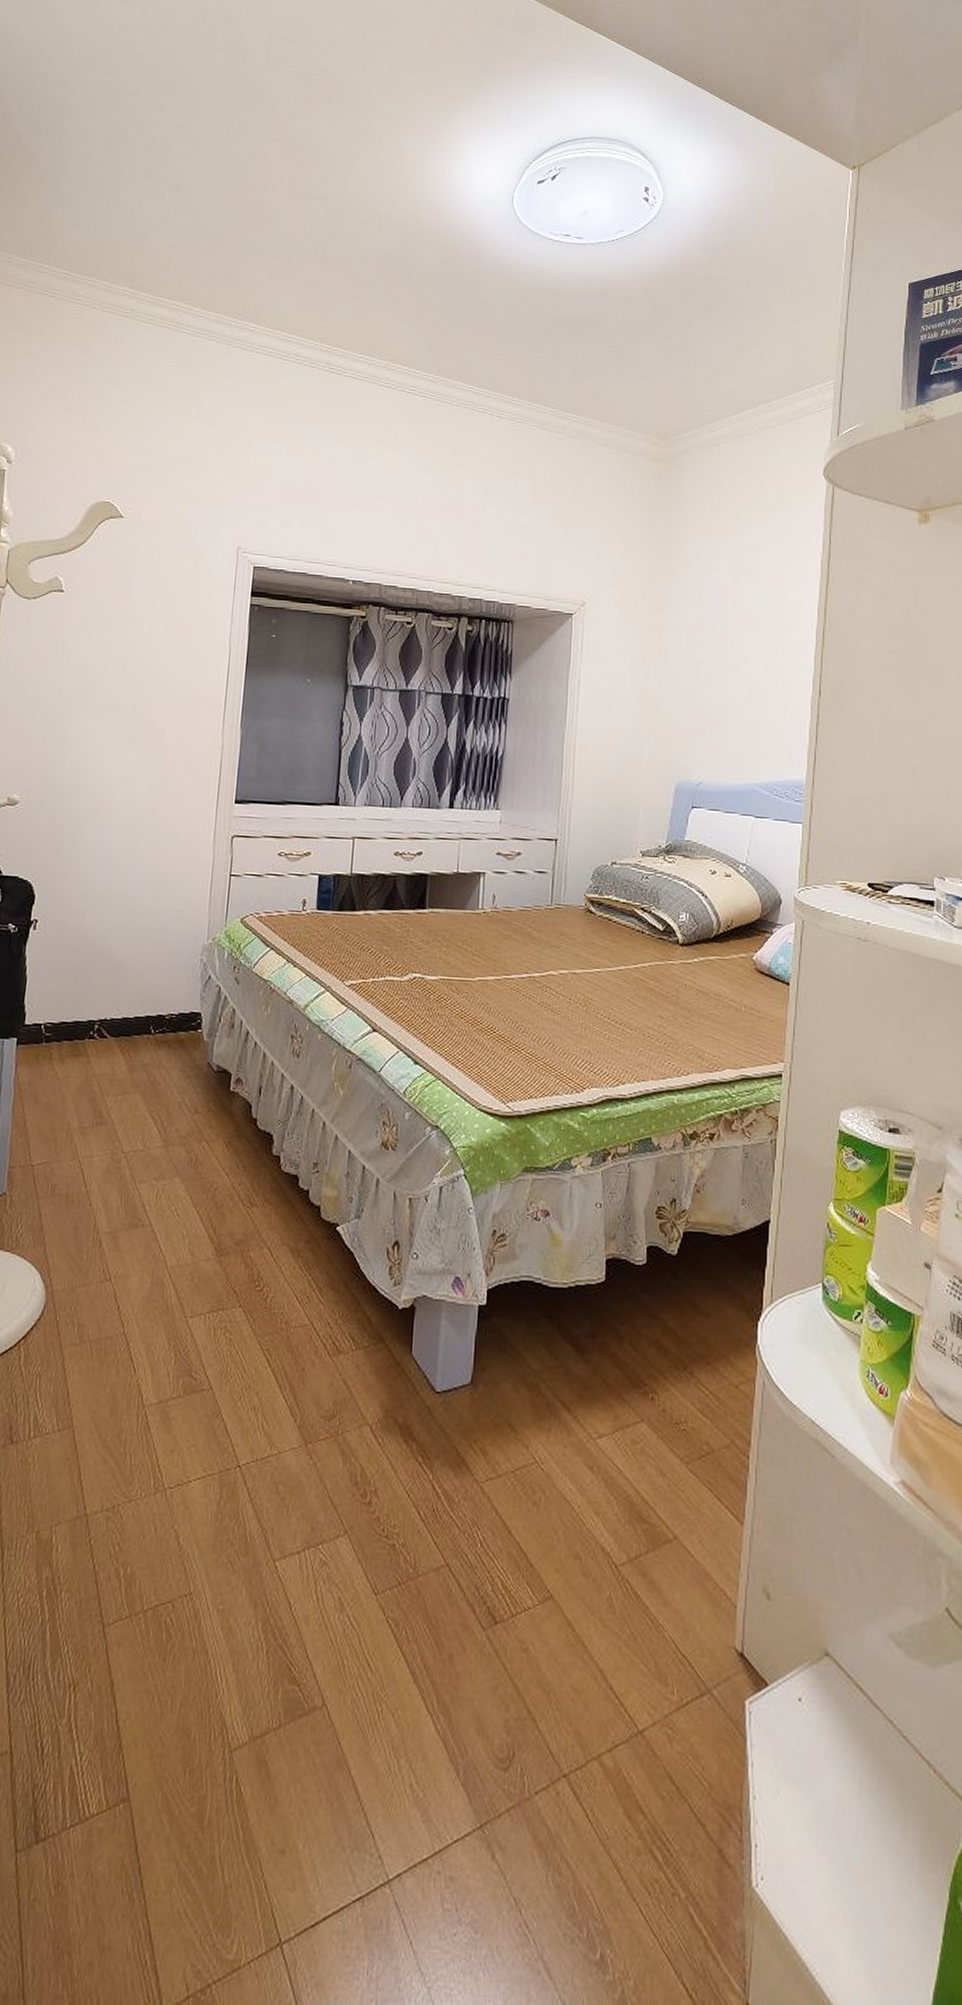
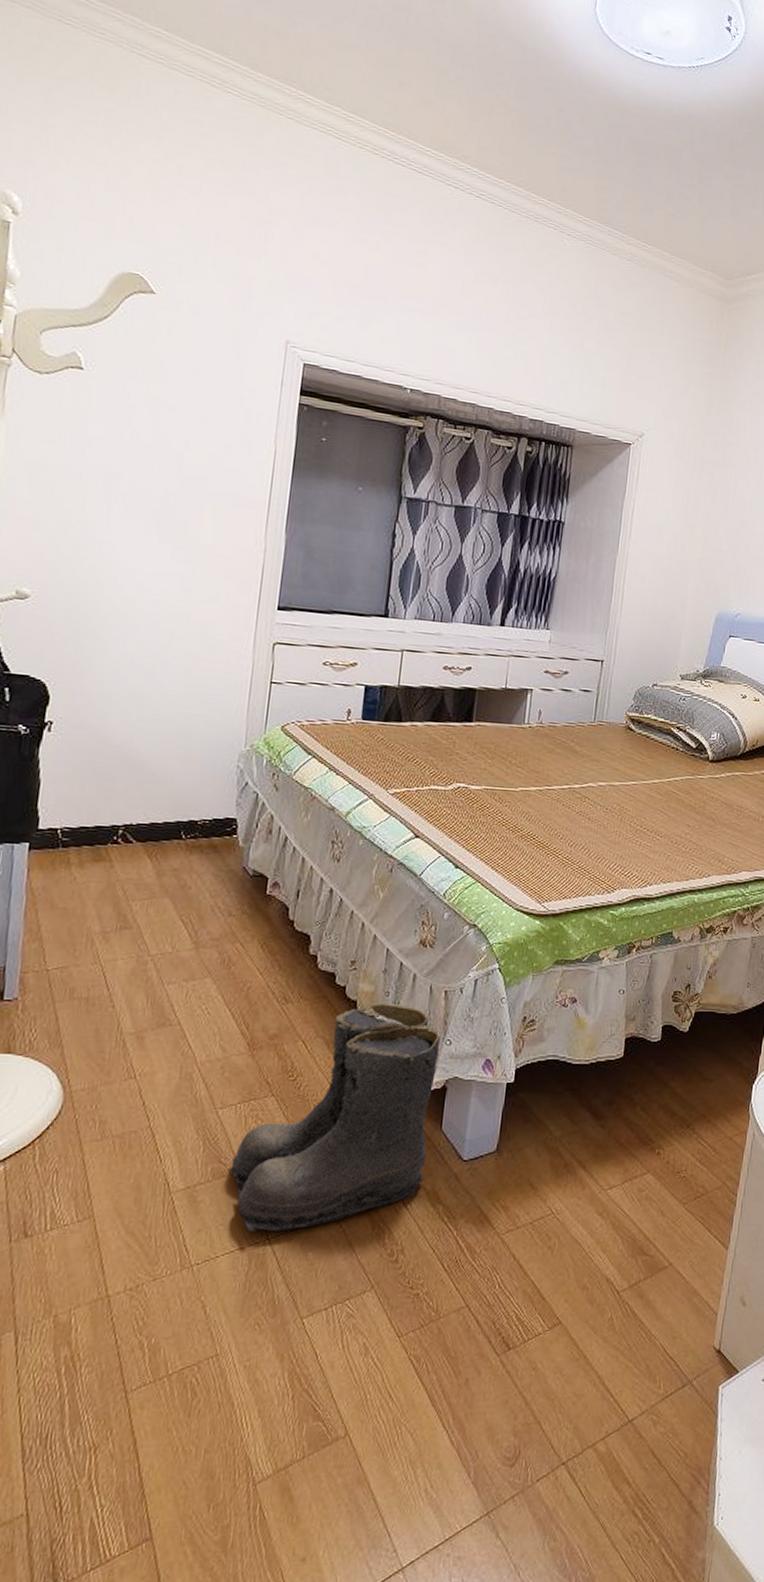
boots: none [197,1209,408,1459] -> present [227,1002,442,1232]

